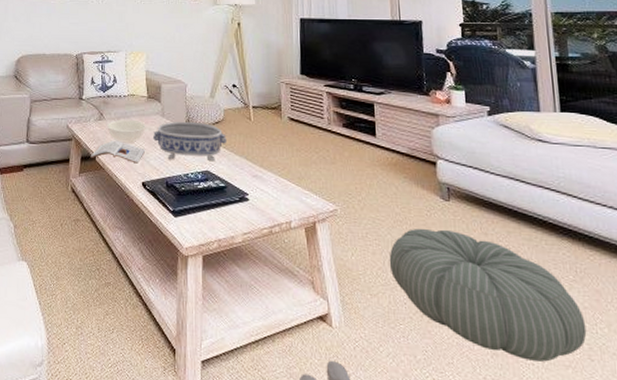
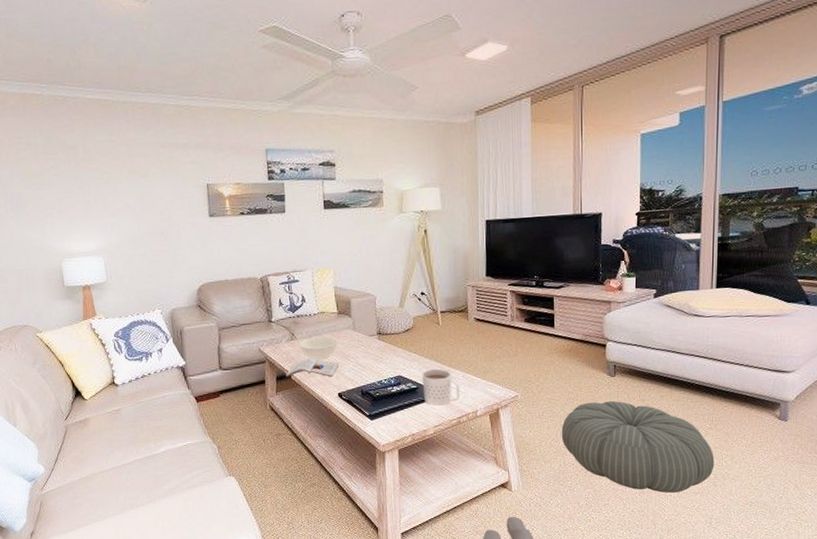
decorative bowl: present [152,121,227,162] -> none [345,331,417,370]
mug: none [231,167,273,210] -> present [422,368,461,406]

